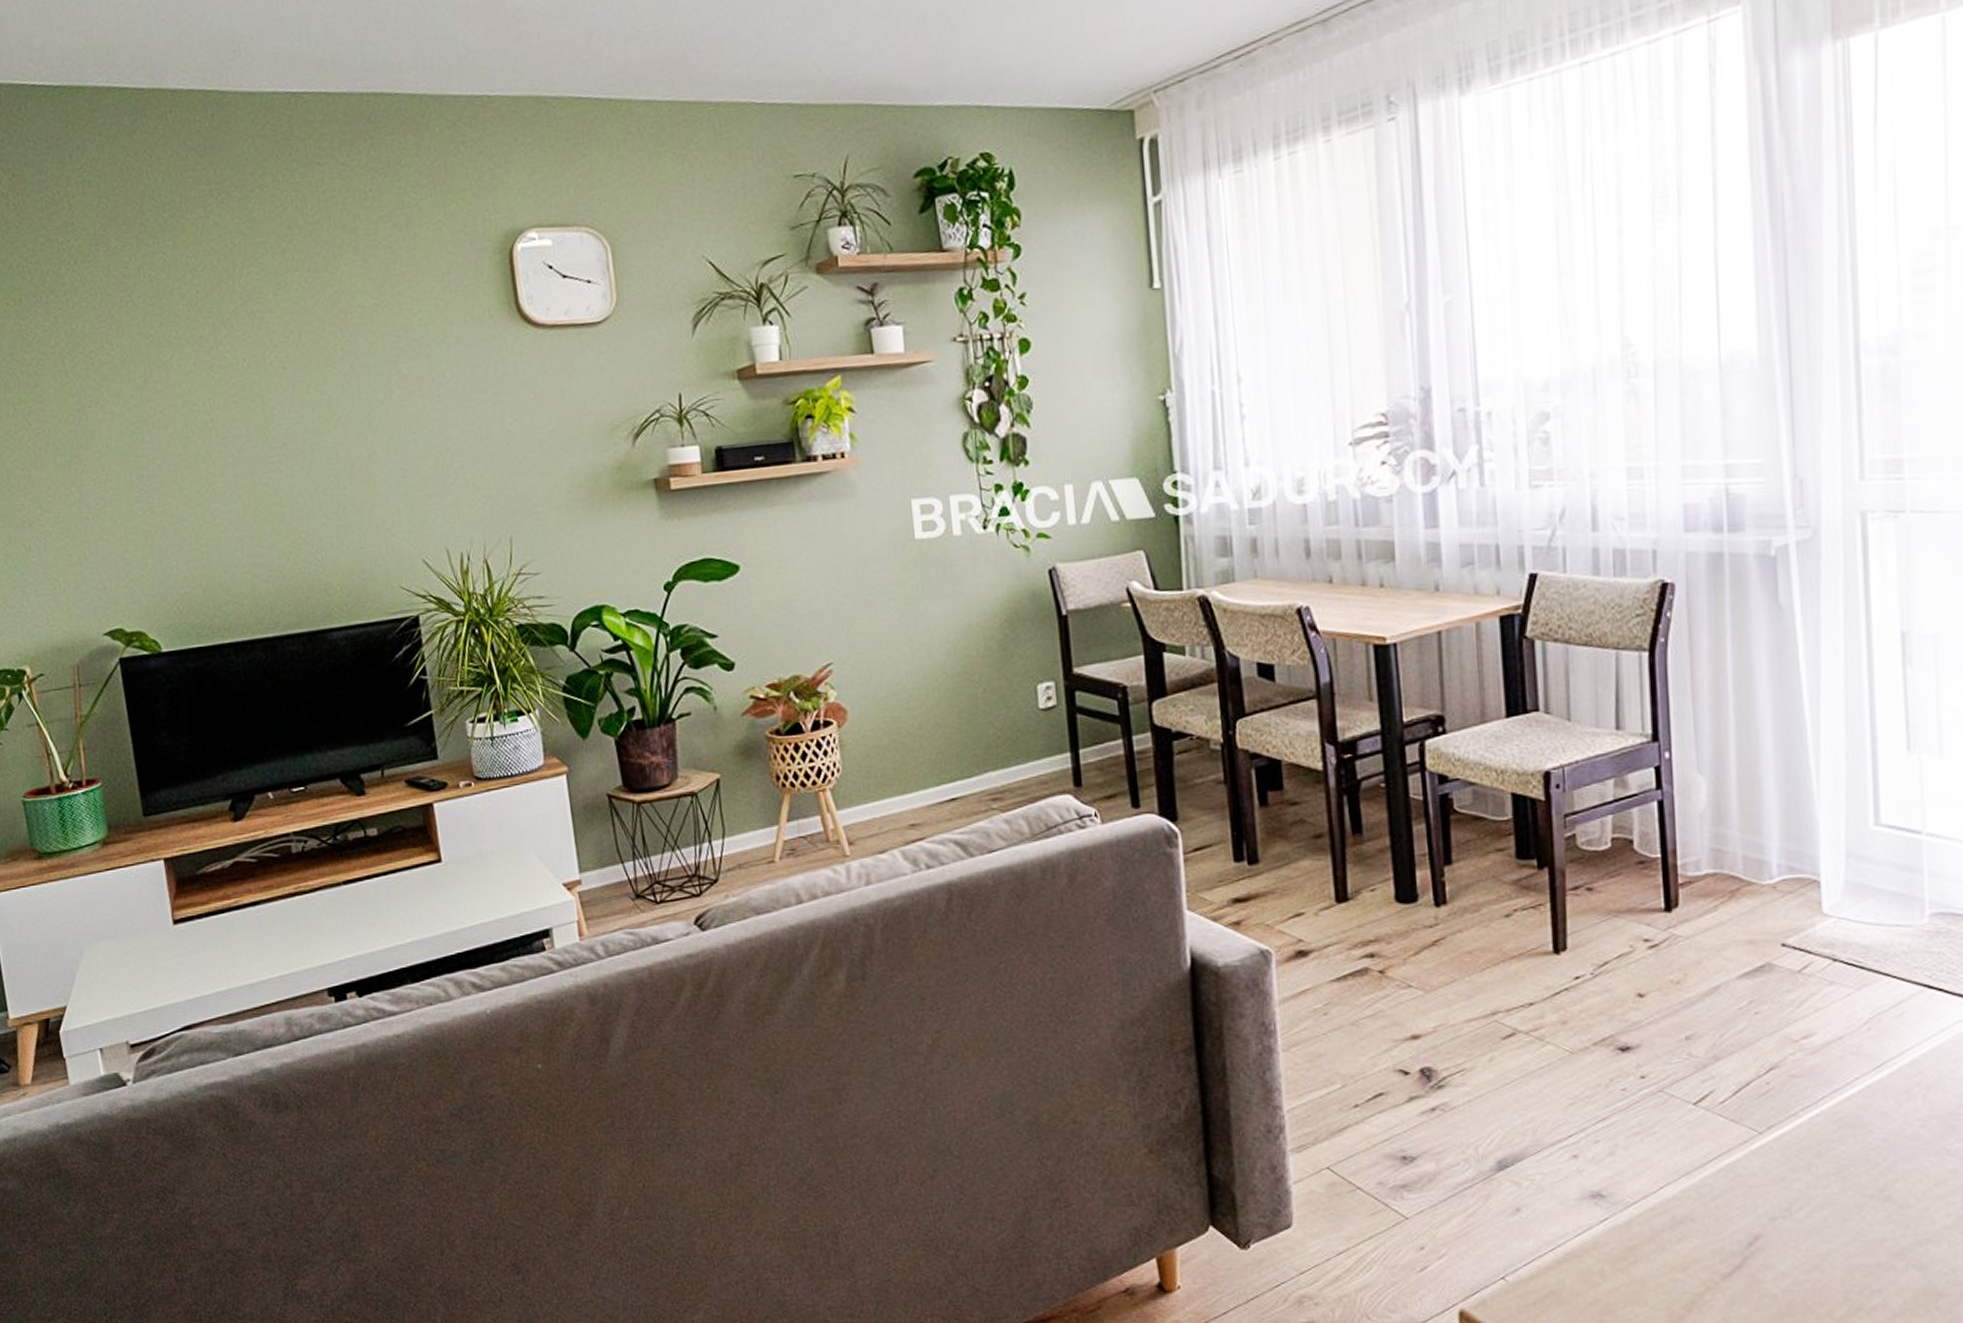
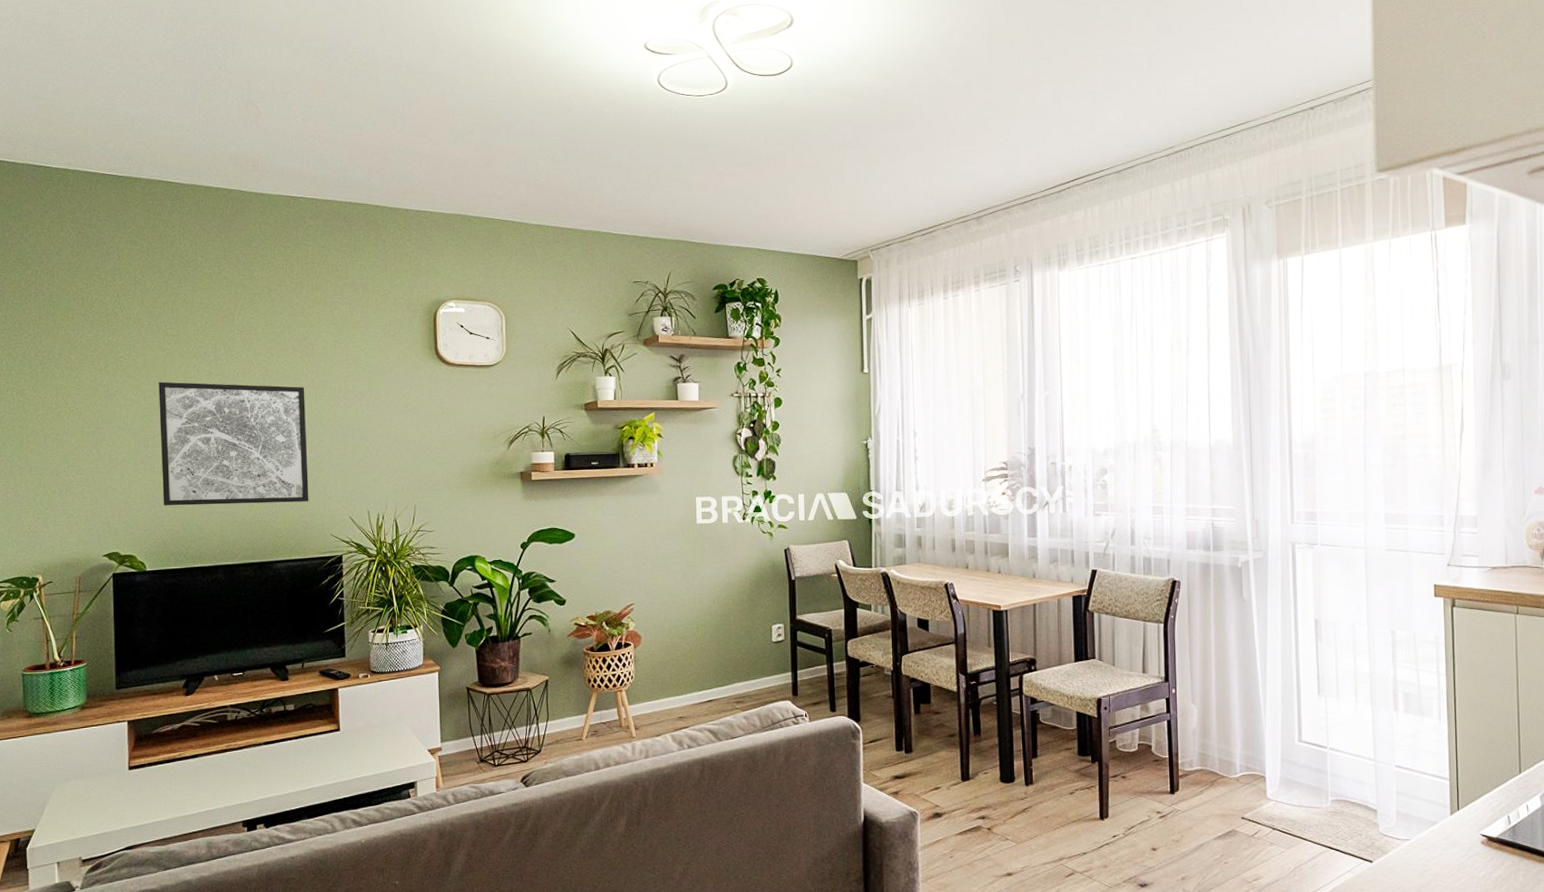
wall art: none [144,375,365,561] -> present [158,381,309,506]

